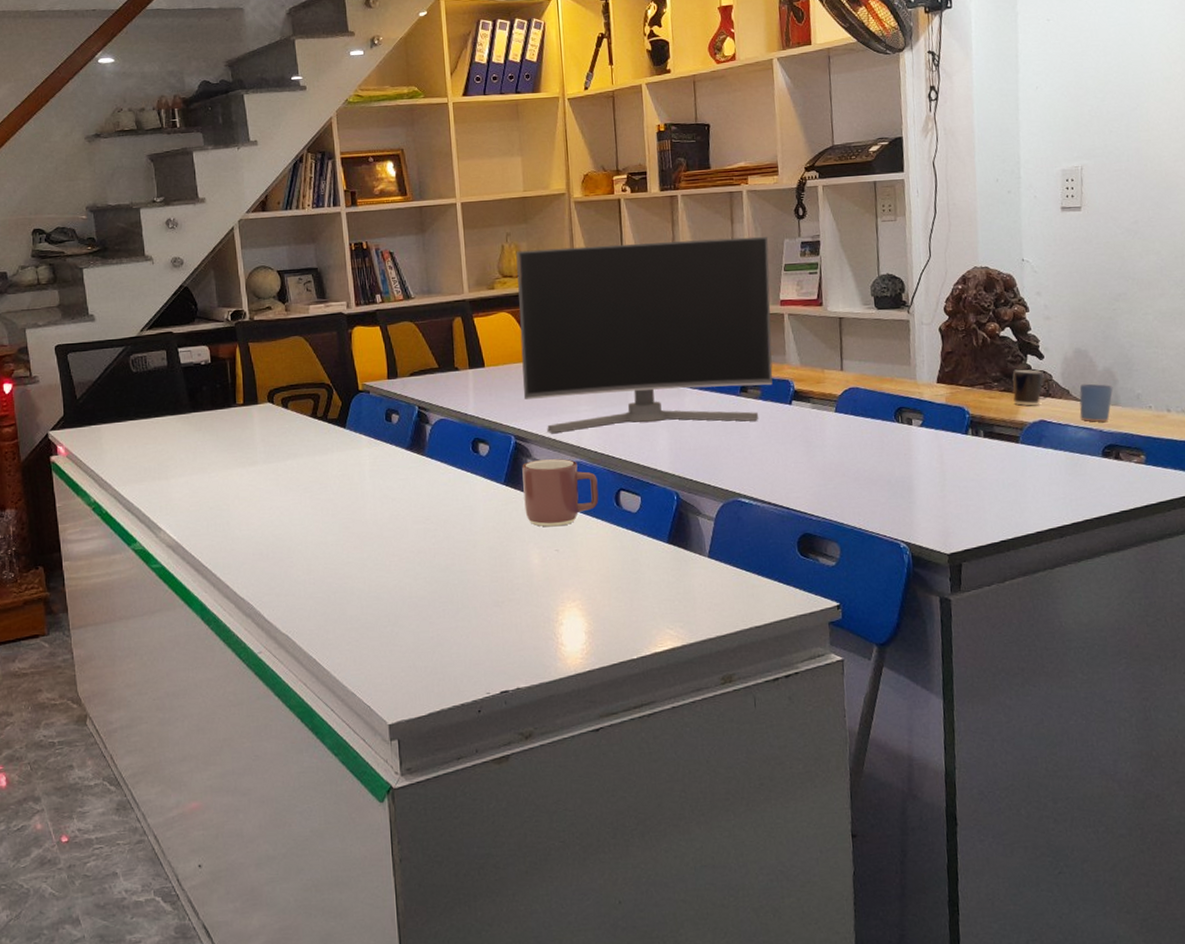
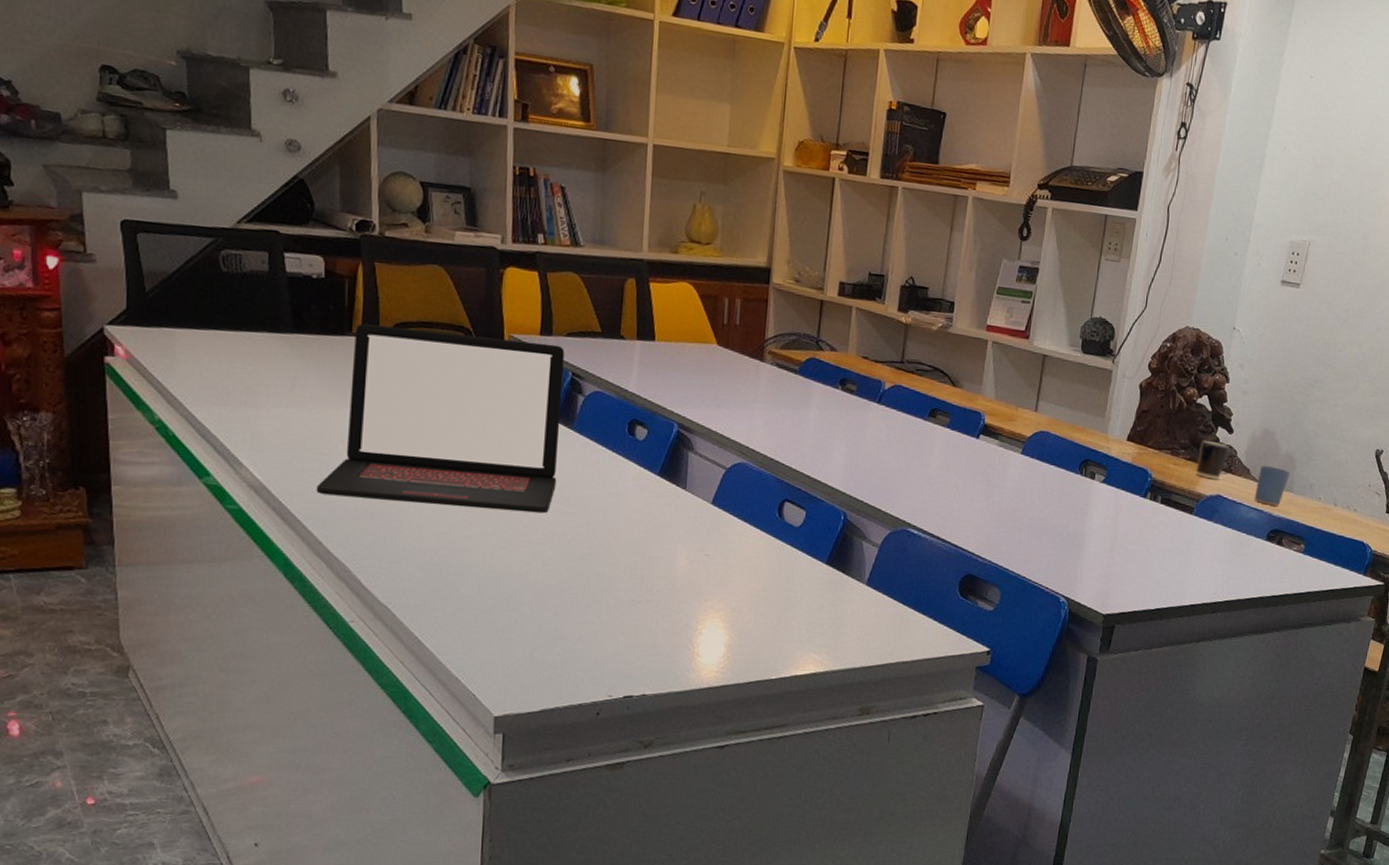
laptop: none [220,385,417,545] -> present [316,323,565,514]
computer monitor: present [516,236,773,434] -> none [694,214,987,450]
mug: present [522,458,599,527] -> none [678,454,763,530]

